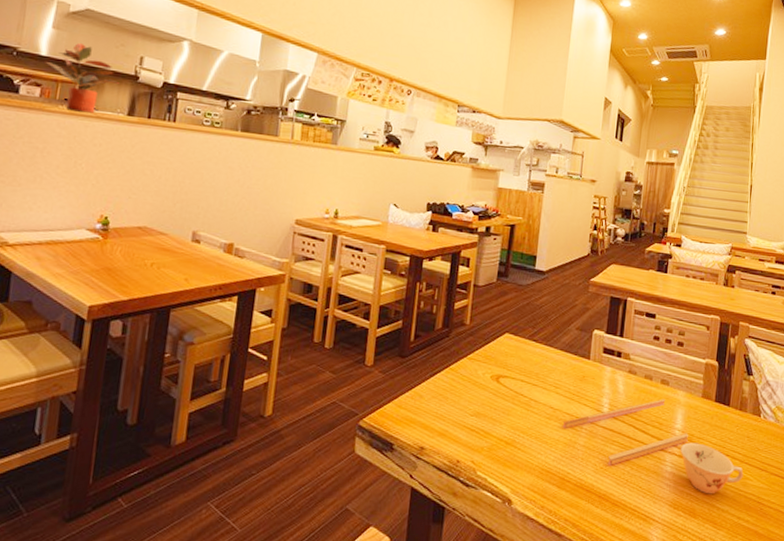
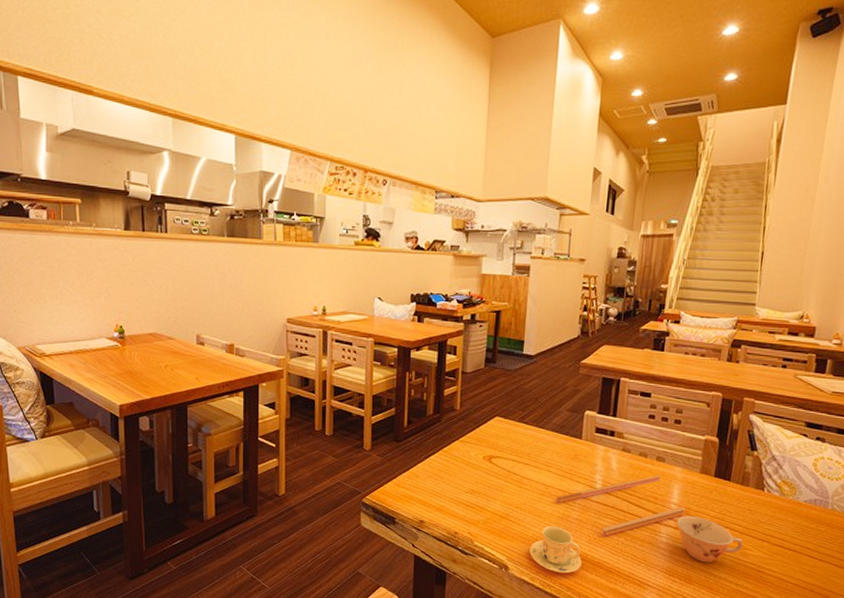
potted plant: present [43,42,119,114] -> none [44,163,112,231]
cup and saucer: none [534,453,588,508] -> present [529,525,582,574]

